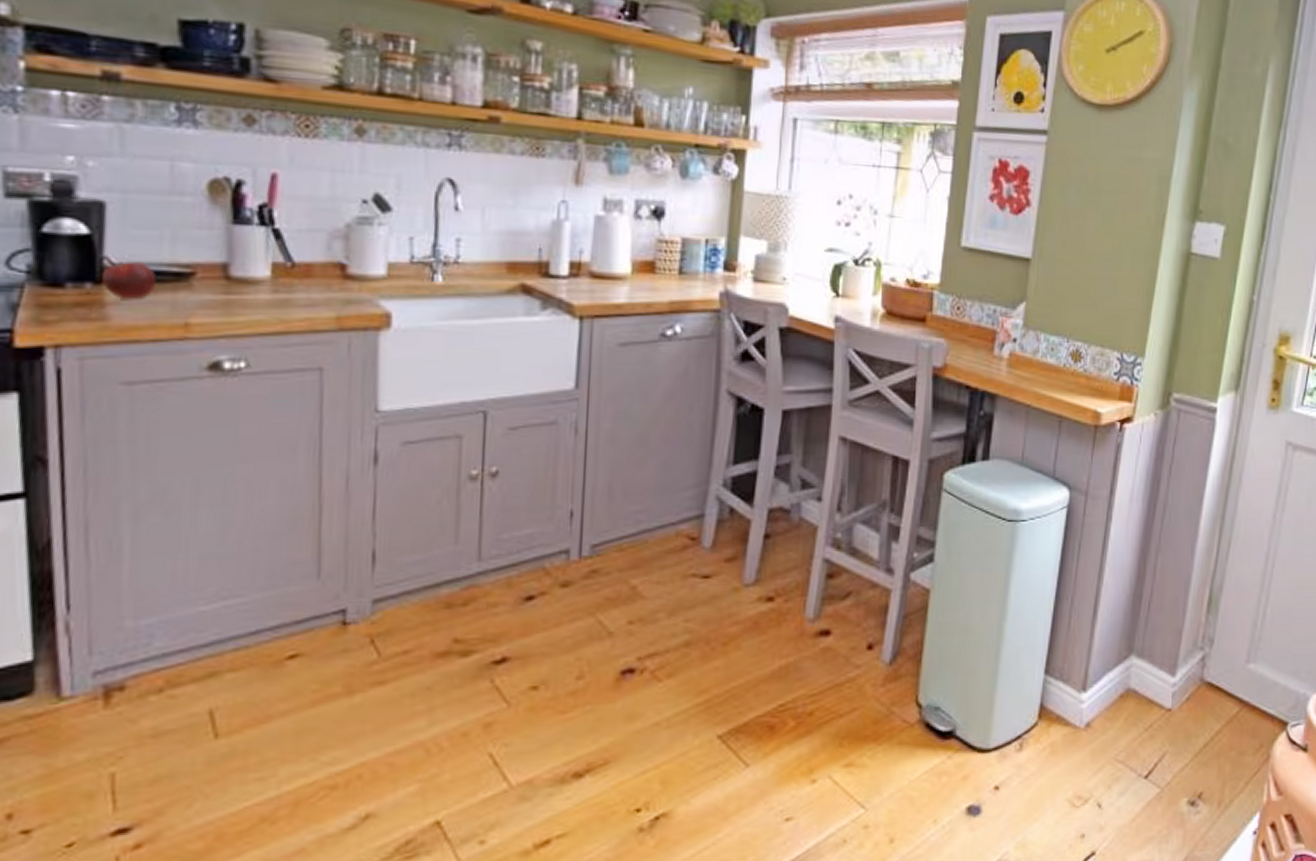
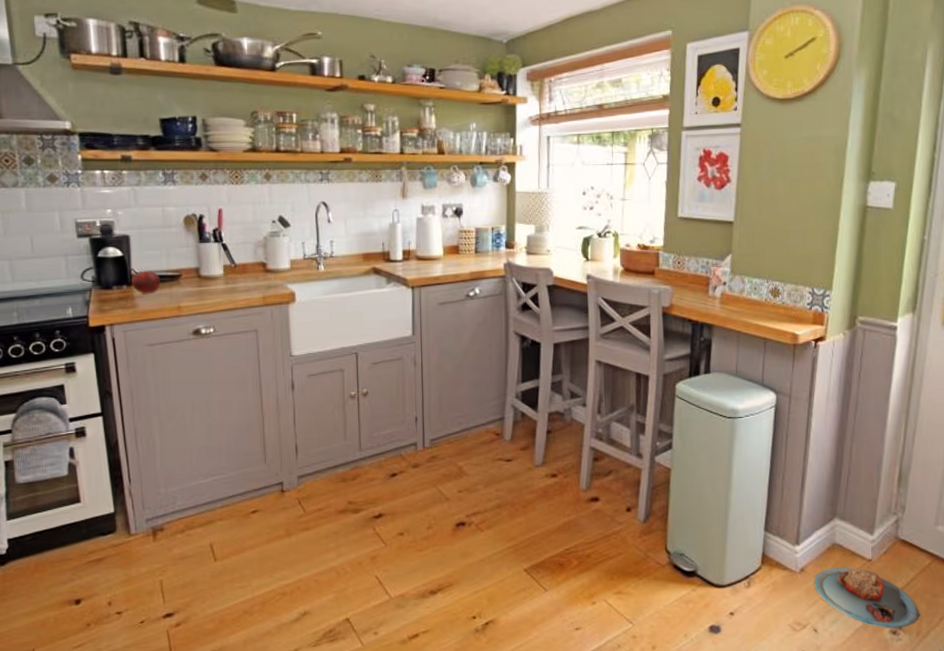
pet bowl: none [1101,720,1224,799] -> present [814,567,920,629]

